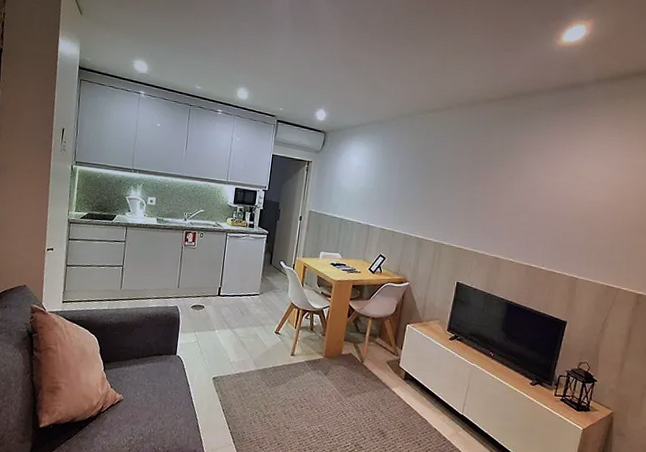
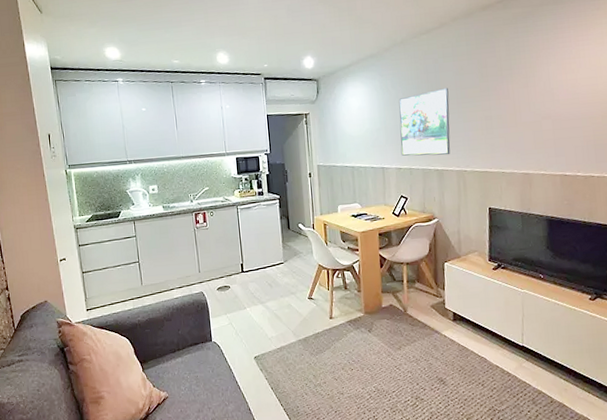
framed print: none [388,164,442,227] -> present [398,87,451,156]

